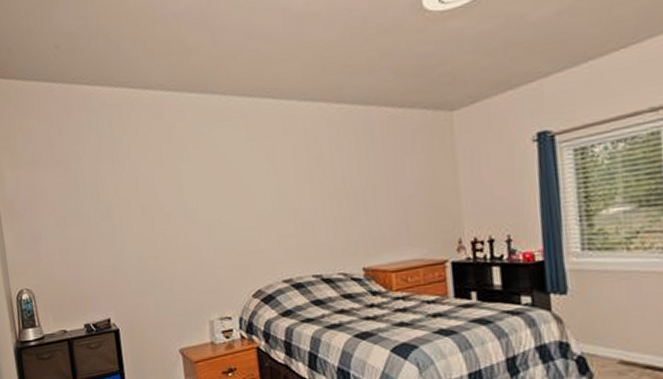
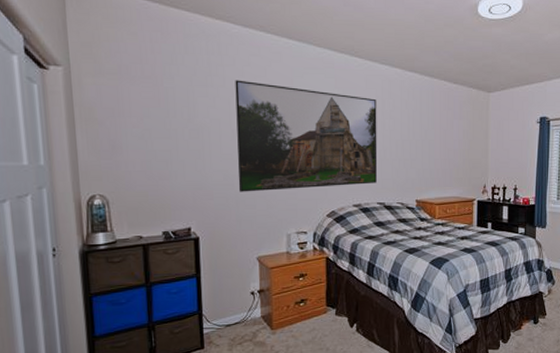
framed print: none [139,145,309,276] -> present [235,80,378,192]

